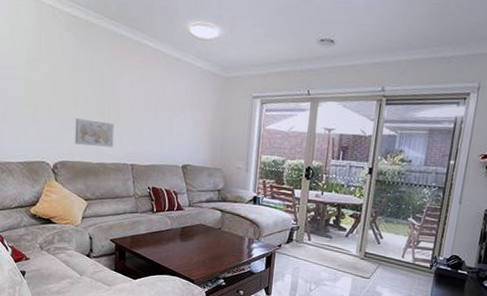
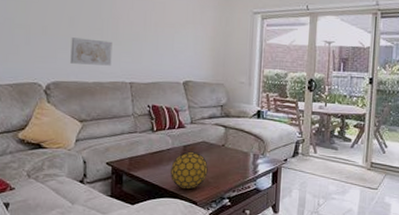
decorative ball: none [169,233,205,269] -> present [171,151,208,190]

